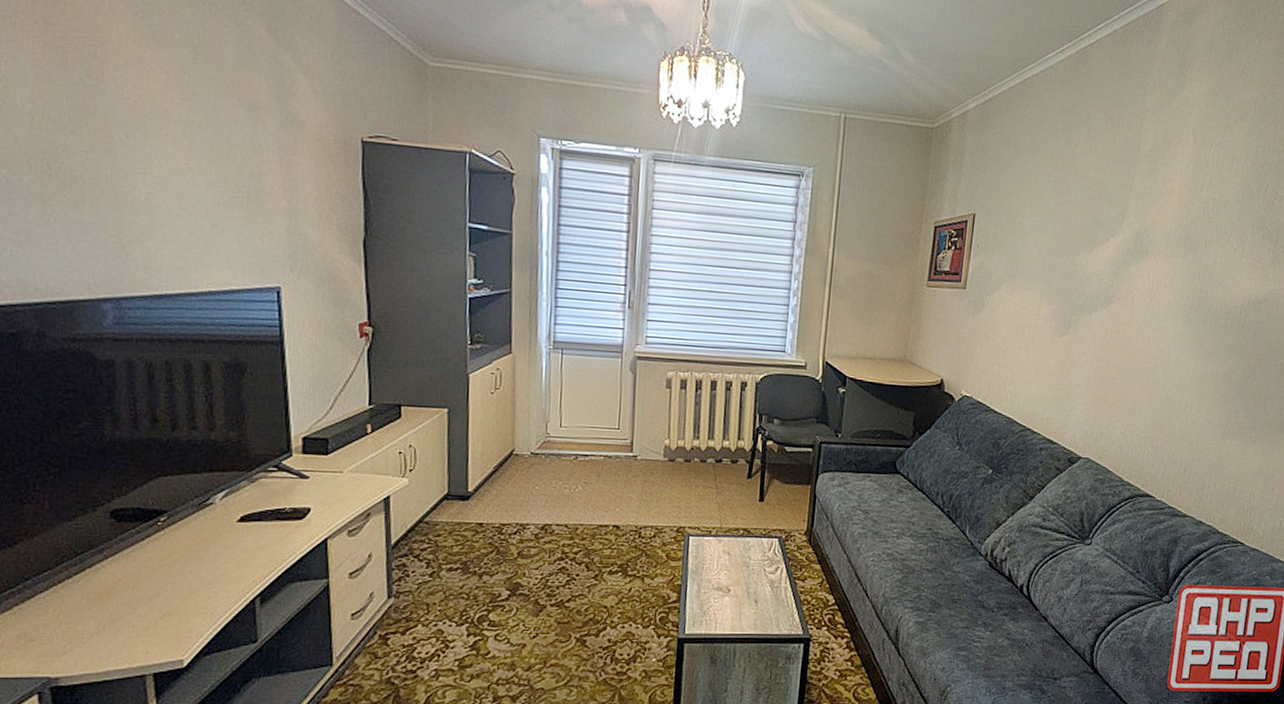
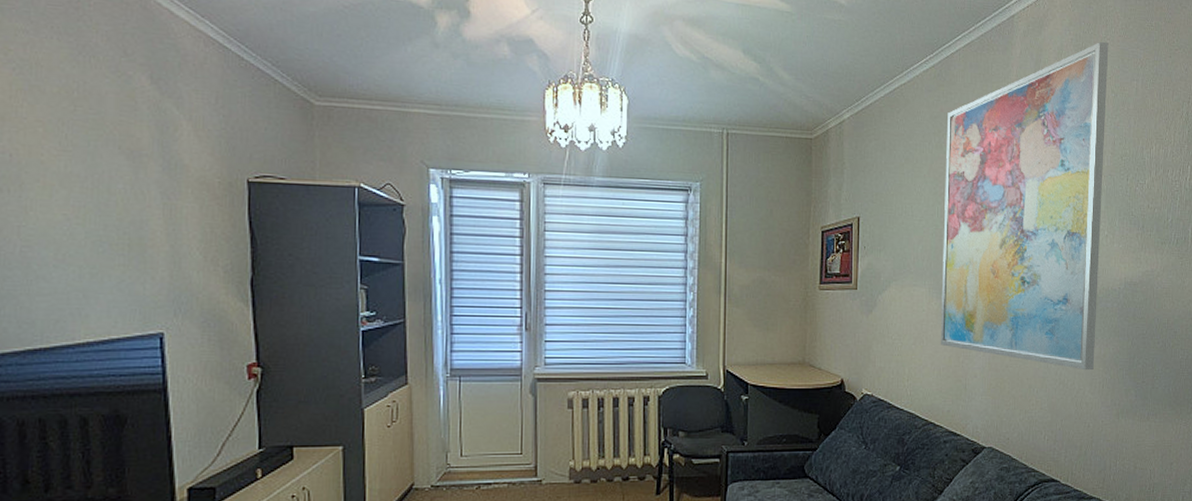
wall art: none [1046,37,1265,389] -> present [940,41,1109,371]

